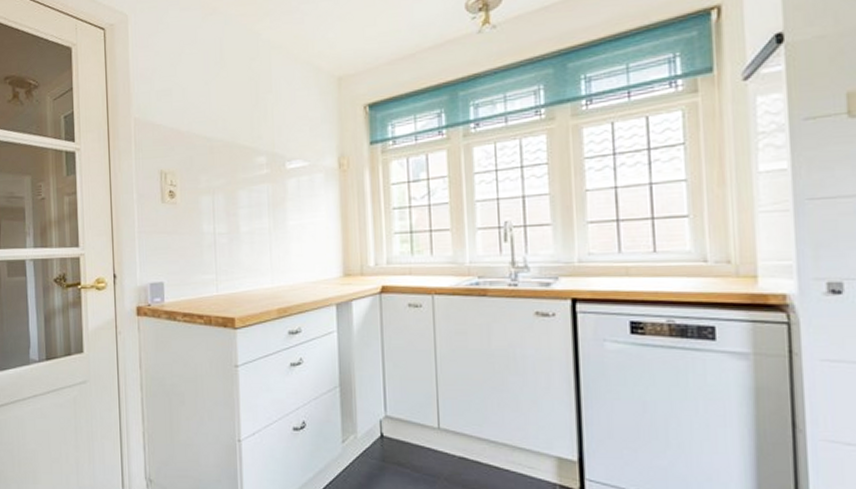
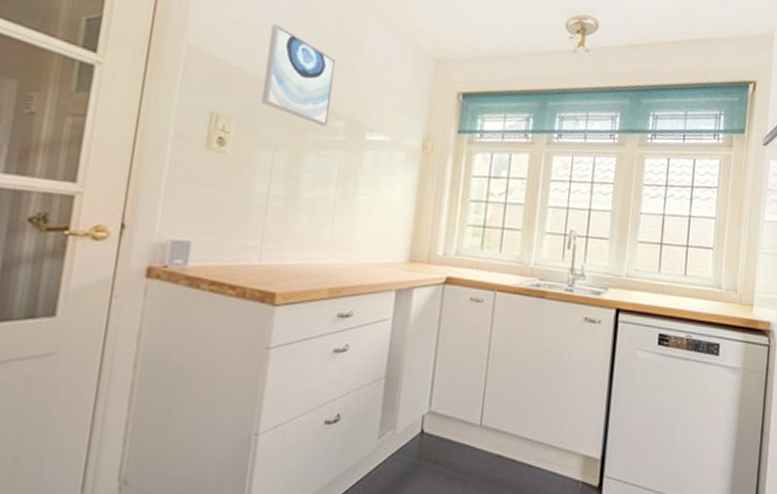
wall art: none [193,82,253,165] -> present [261,23,337,127]

